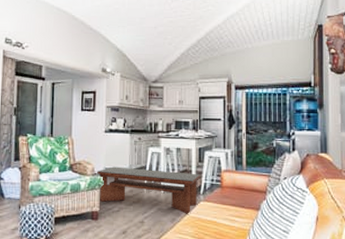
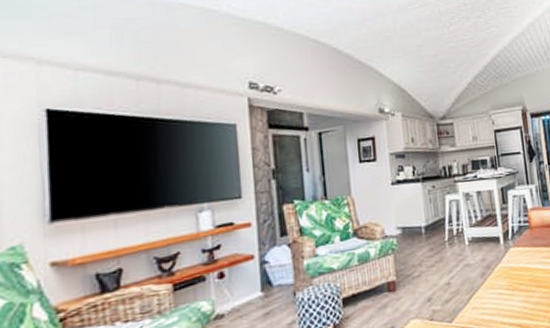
coffee table: present [97,166,200,215] -> none [388,217,507,269]

